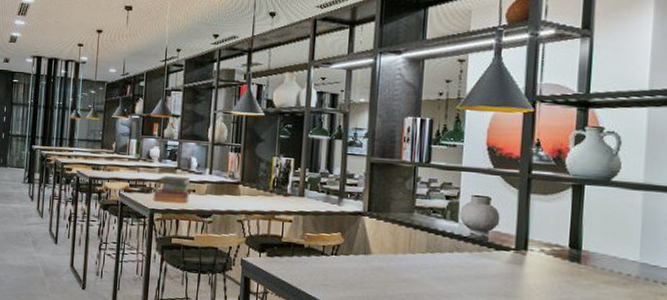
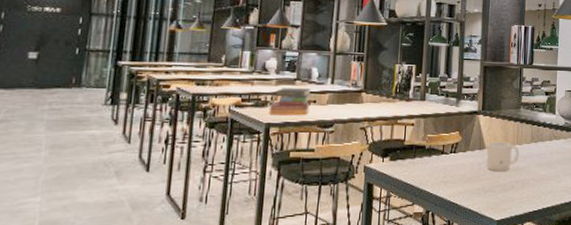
mug: none [372,247,412,282] -> present [486,141,520,171]

